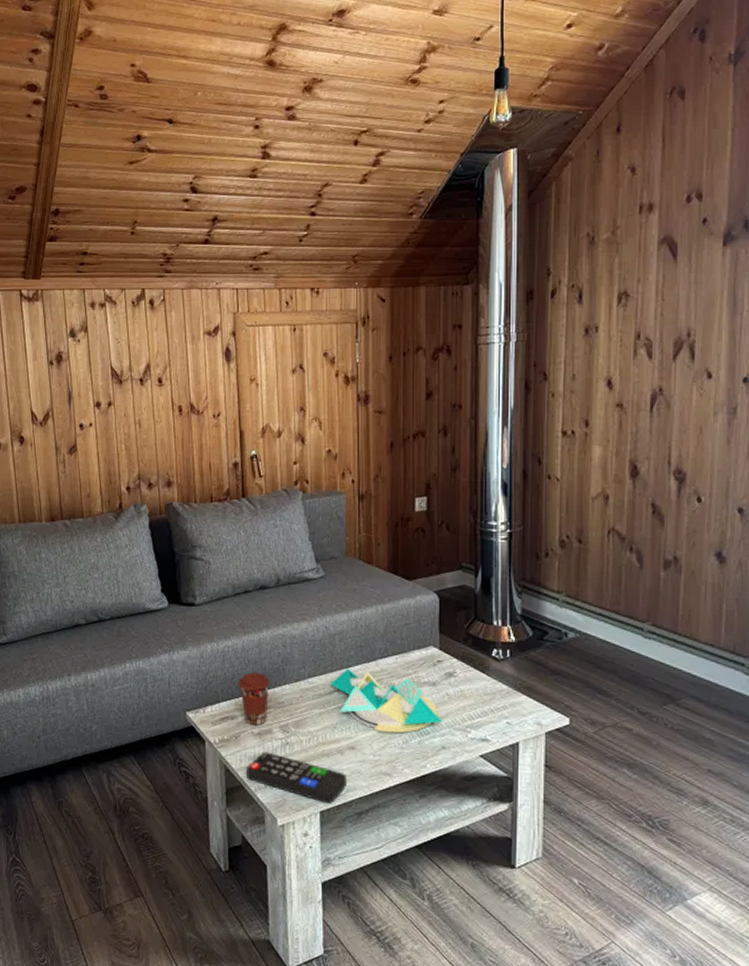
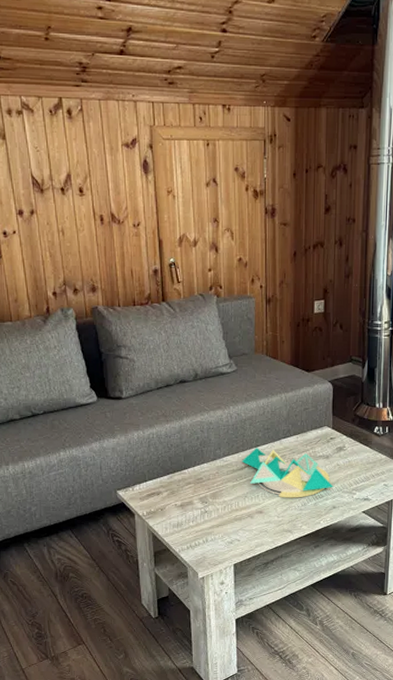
coffee cup: present [238,672,271,725] -> none [163,454,191,498]
remote control: present [247,751,346,804] -> none [171,520,255,558]

